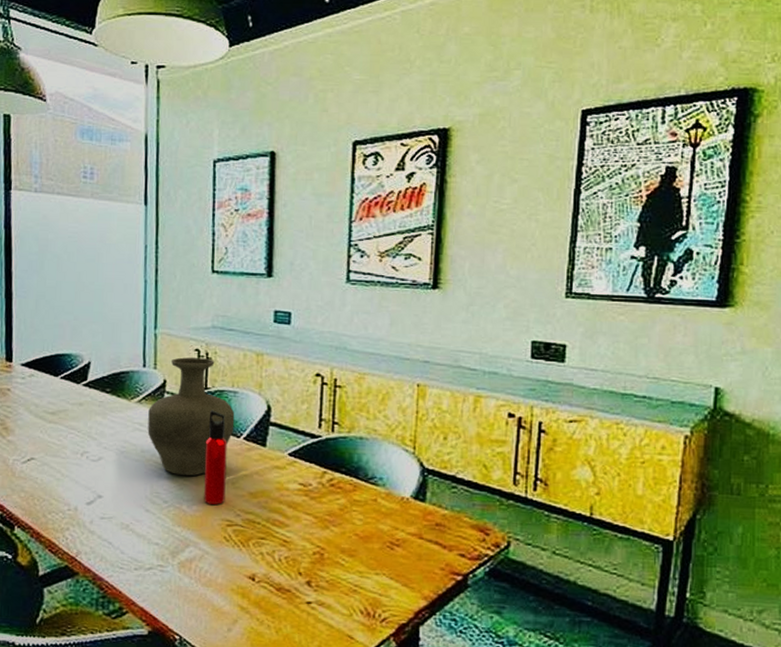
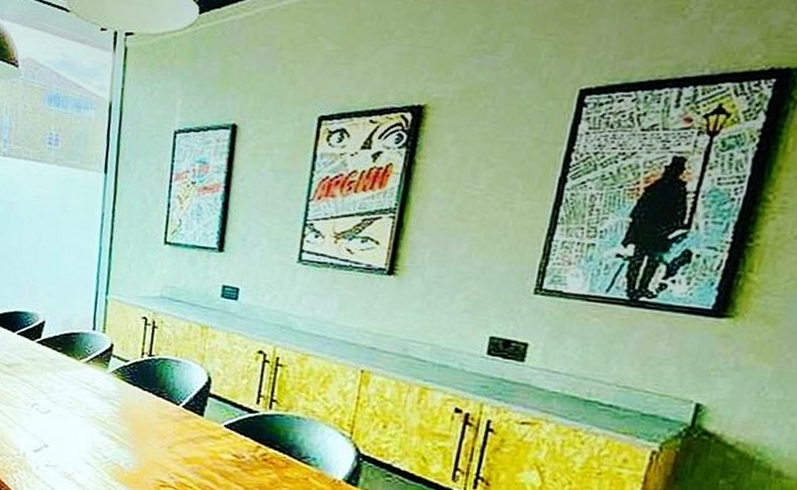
vase: present [147,357,235,476] -> none [93,323,176,437]
water bottle: present [203,410,228,505] -> none [140,376,167,466]

